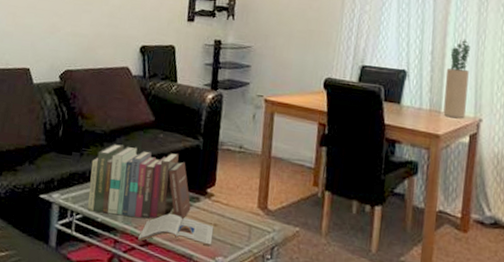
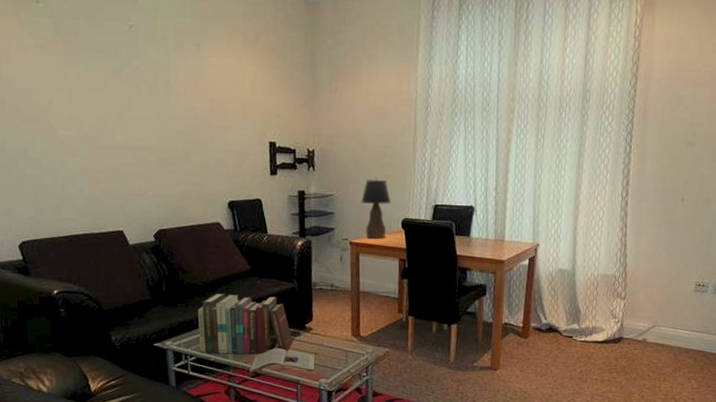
table lamp: none [281,32,314,100] -> present [361,178,391,240]
vase: present [443,39,470,119] -> none [506,174,529,245]

